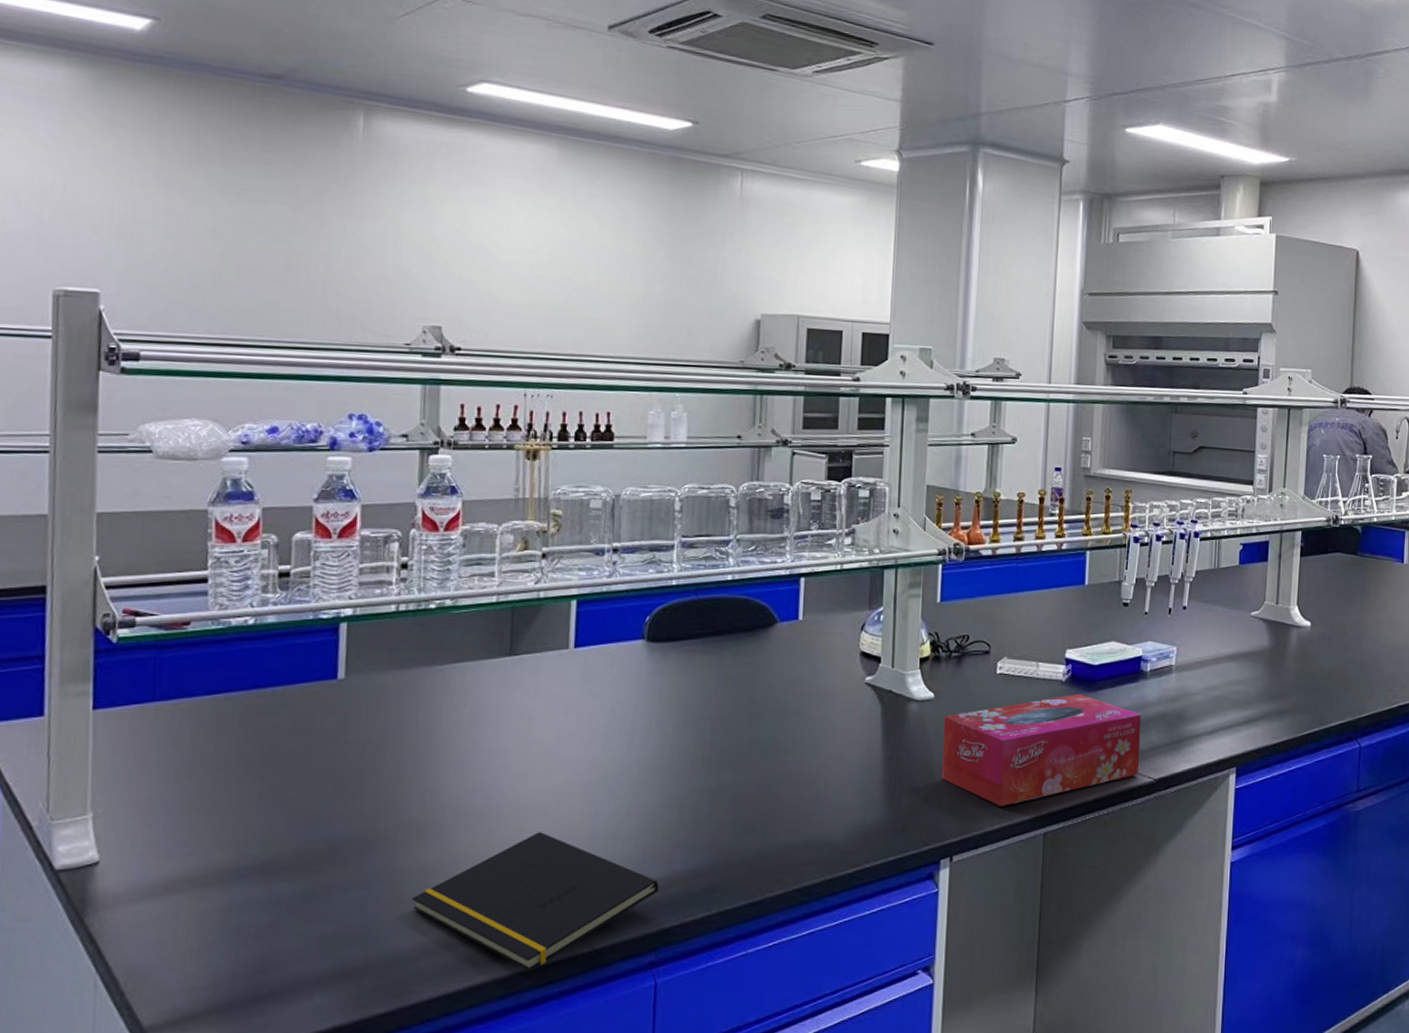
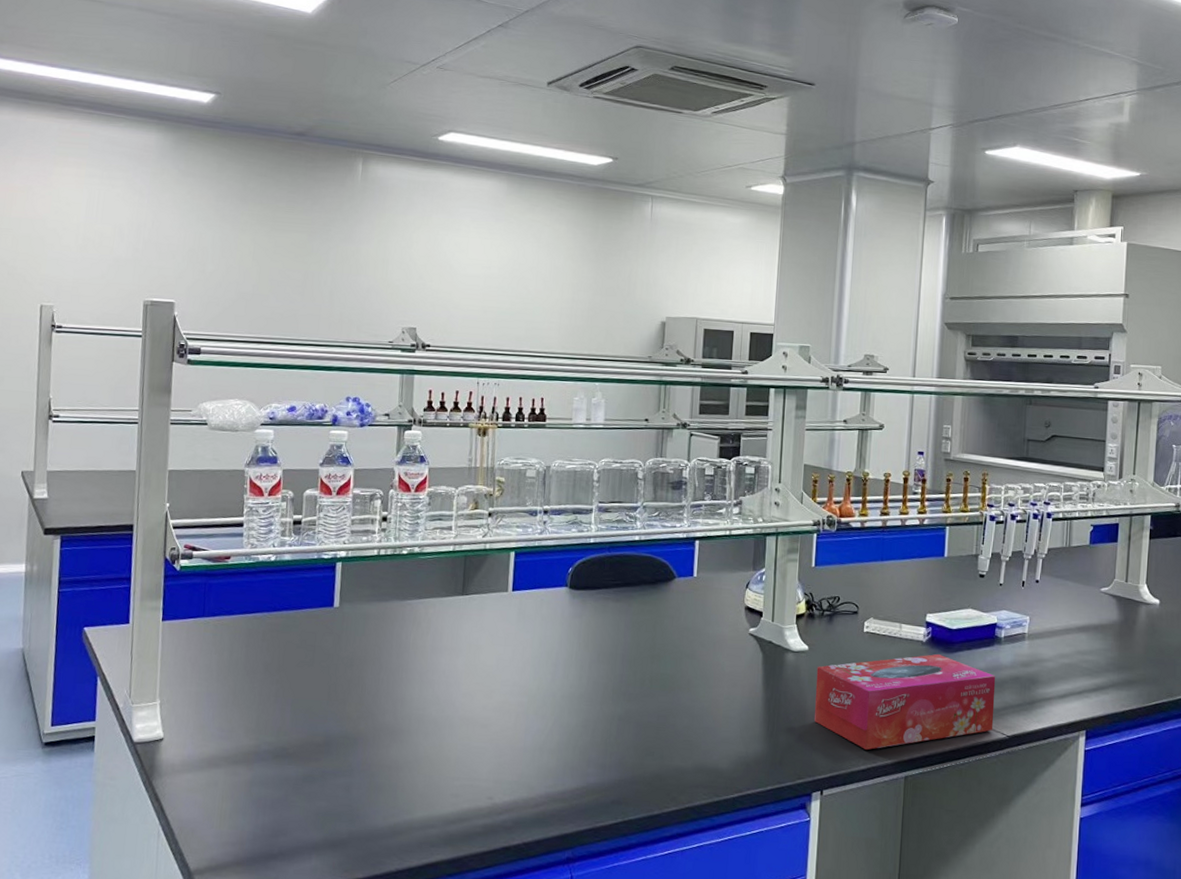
notepad: present [411,832,659,971] -> none [384,741,576,856]

